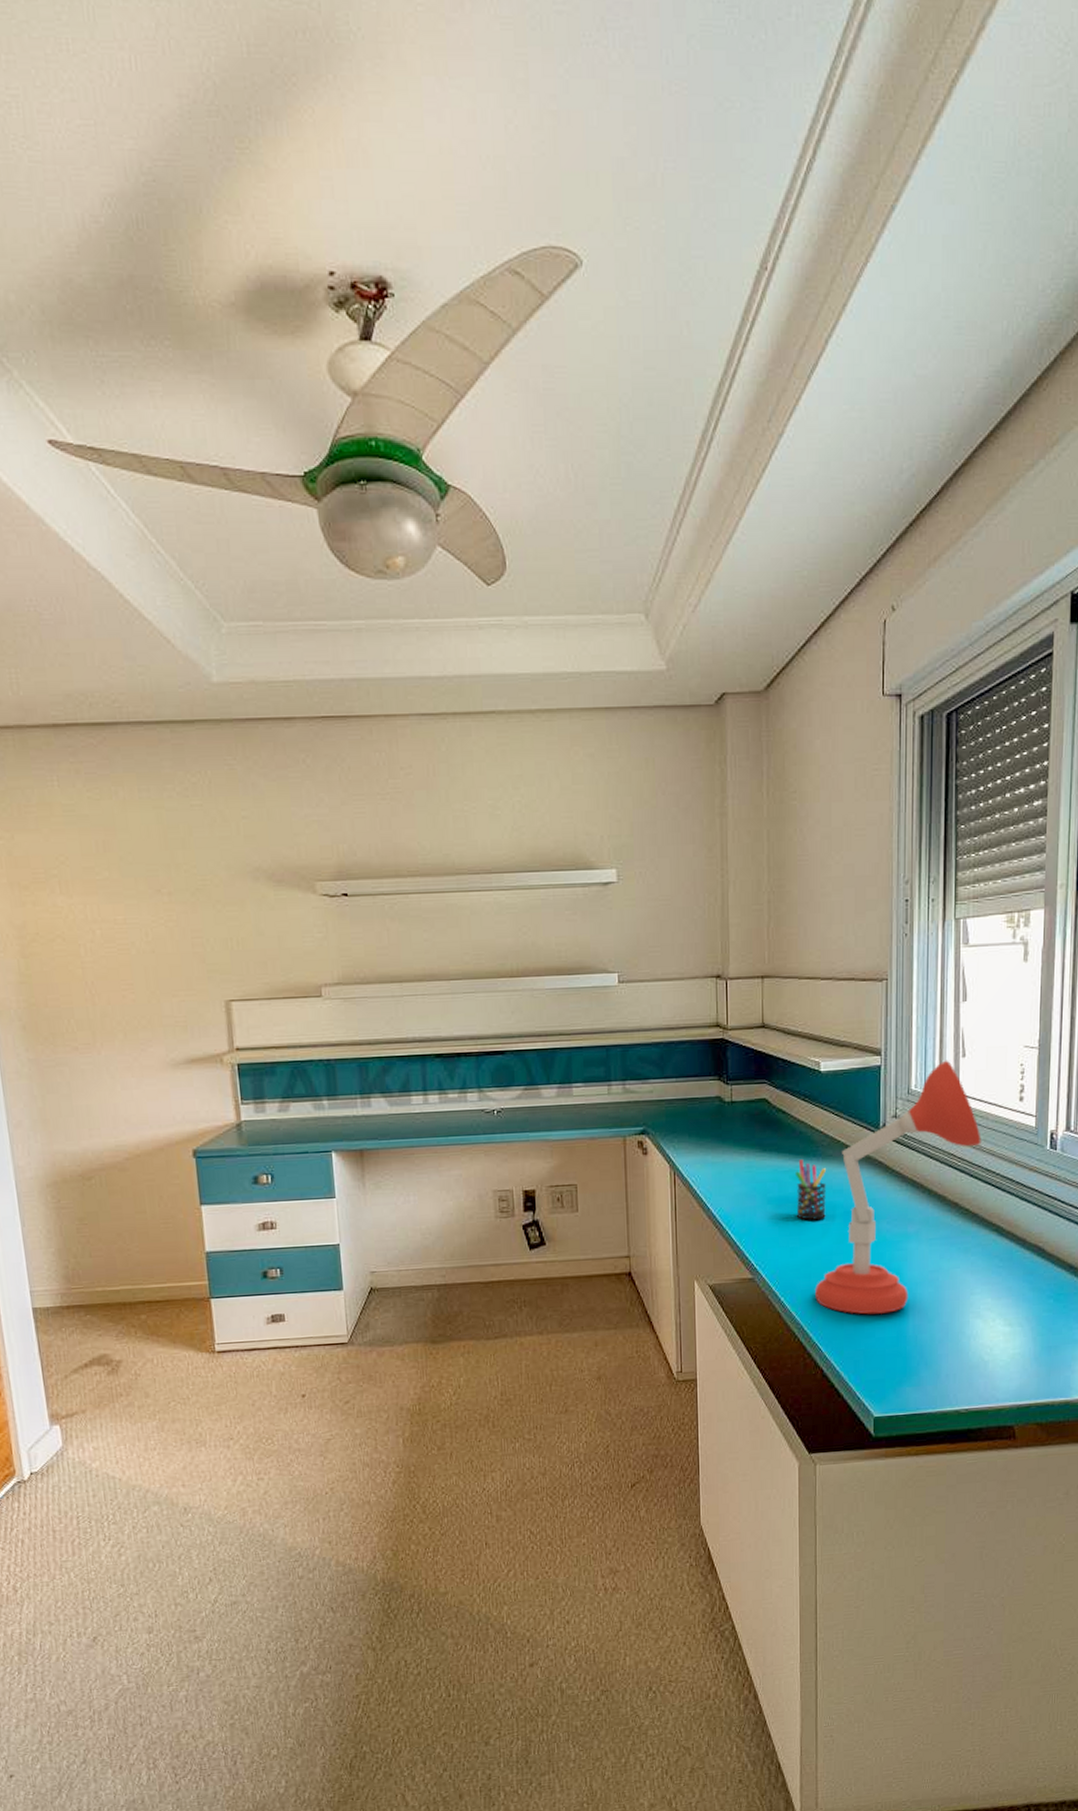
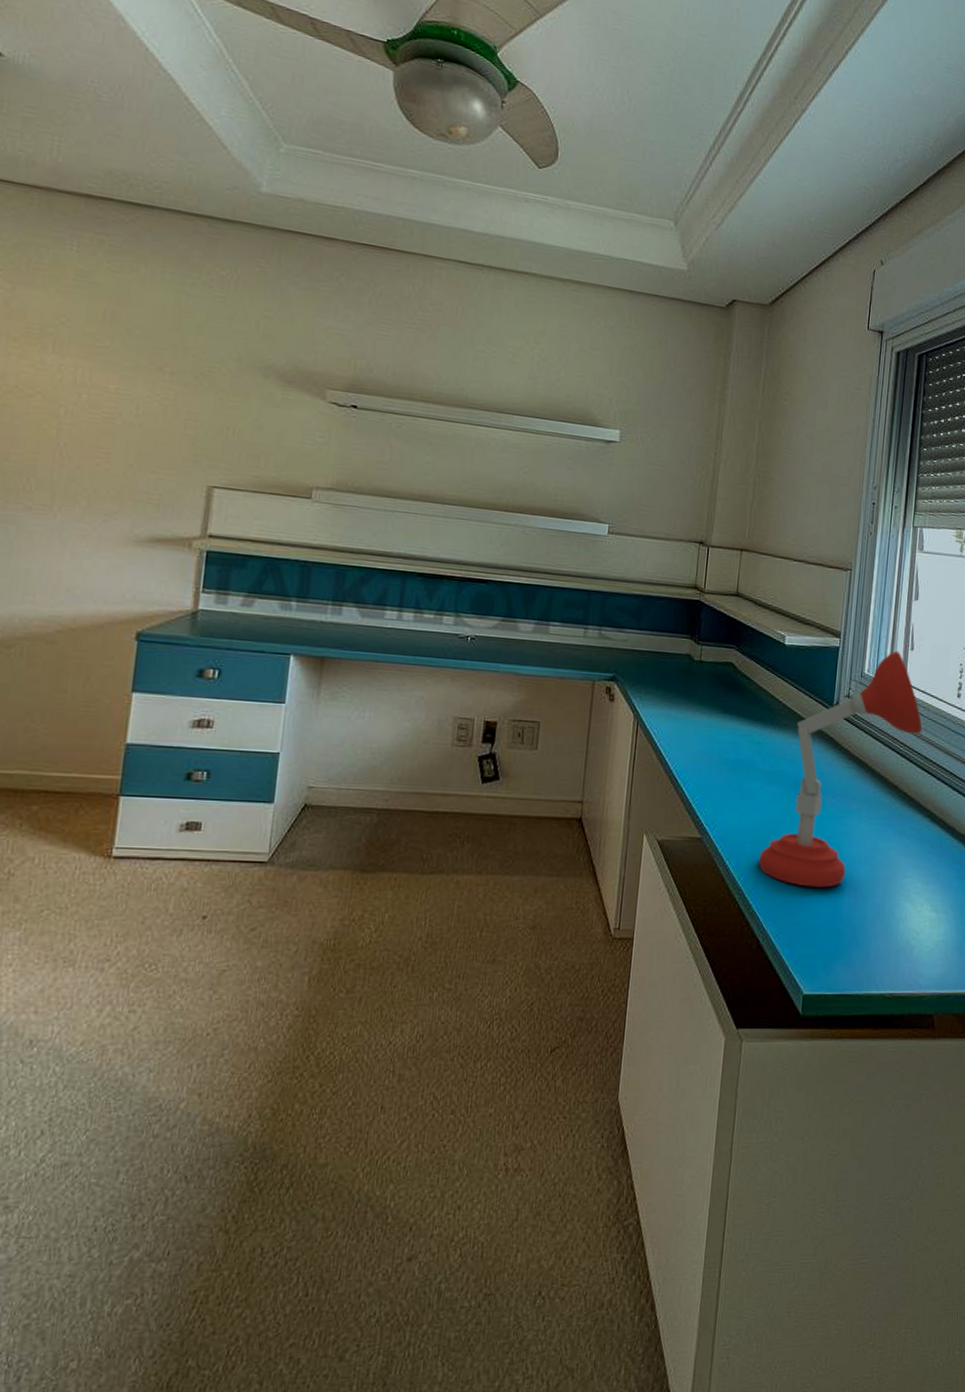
pen holder: present [794,1160,826,1220] -> none [749,726,781,787]

